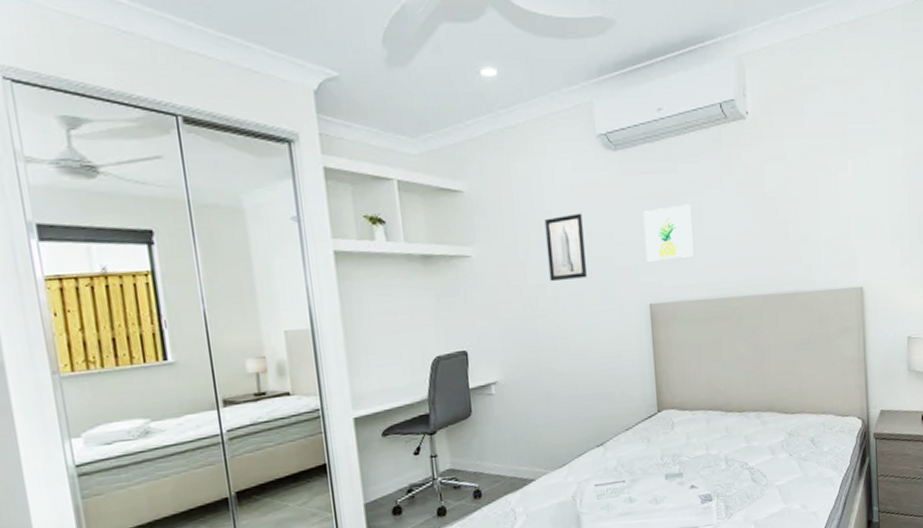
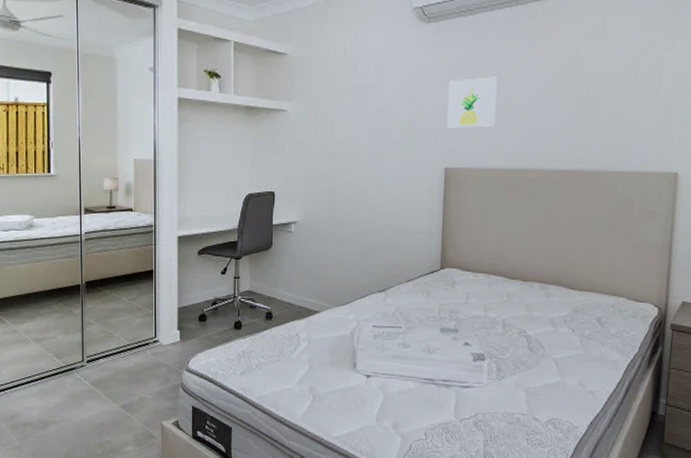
wall art: present [544,213,587,282] -> none [354,79,390,139]

